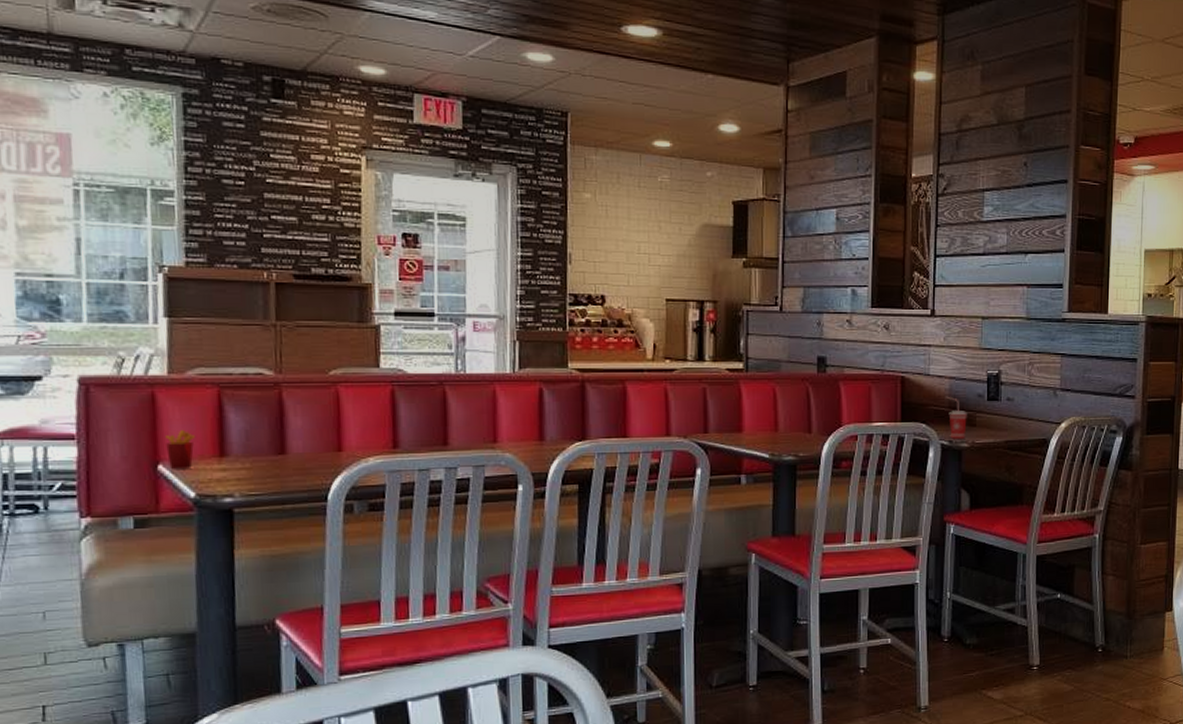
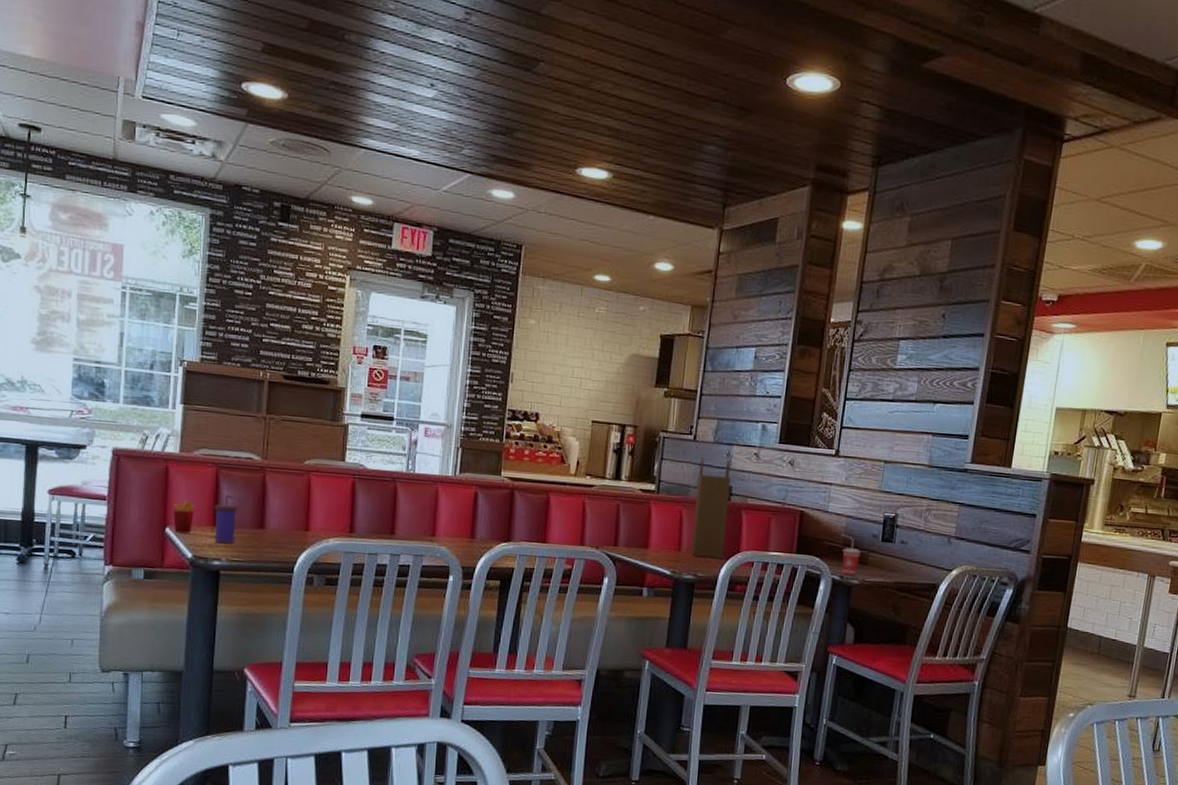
beverage cup: none [220,419,250,477] -> present [214,495,238,544]
shopping bag: none [788,329,825,436] -> present [690,457,731,559]

